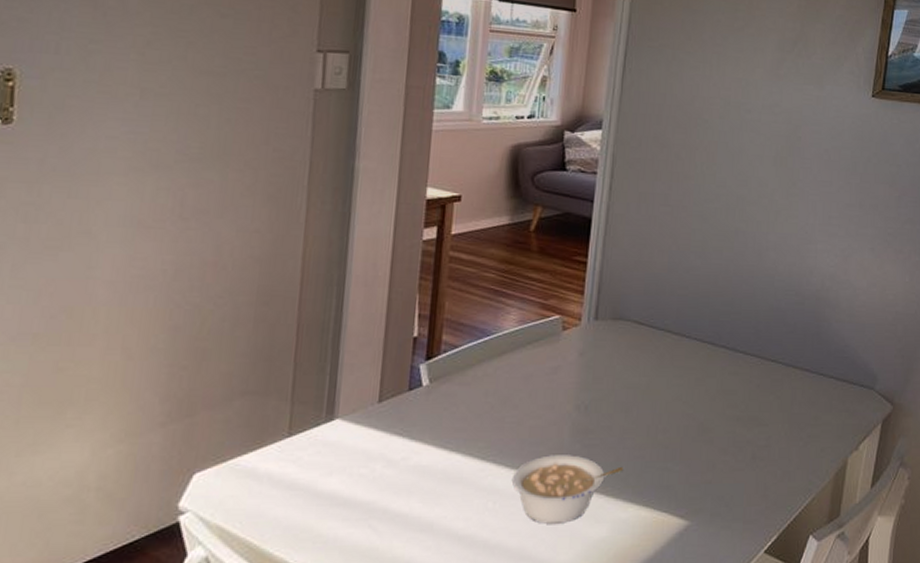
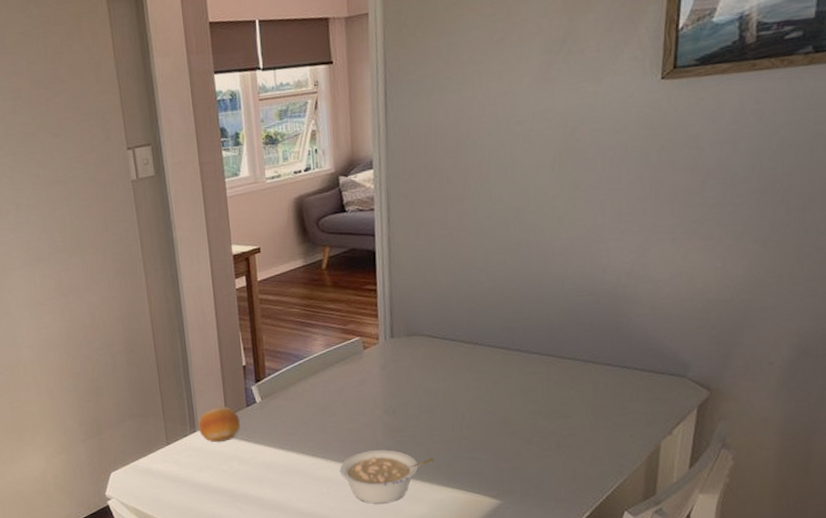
fruit: none [338,387,397,437] -> present [198,406,241,443]

